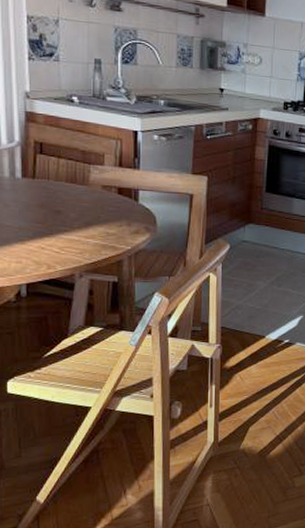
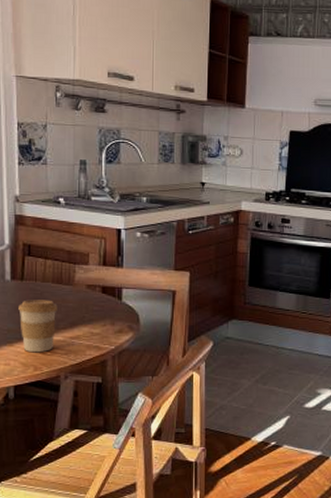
coffee cup: none [30,198,72,252] -> present [18,299,58,353]

